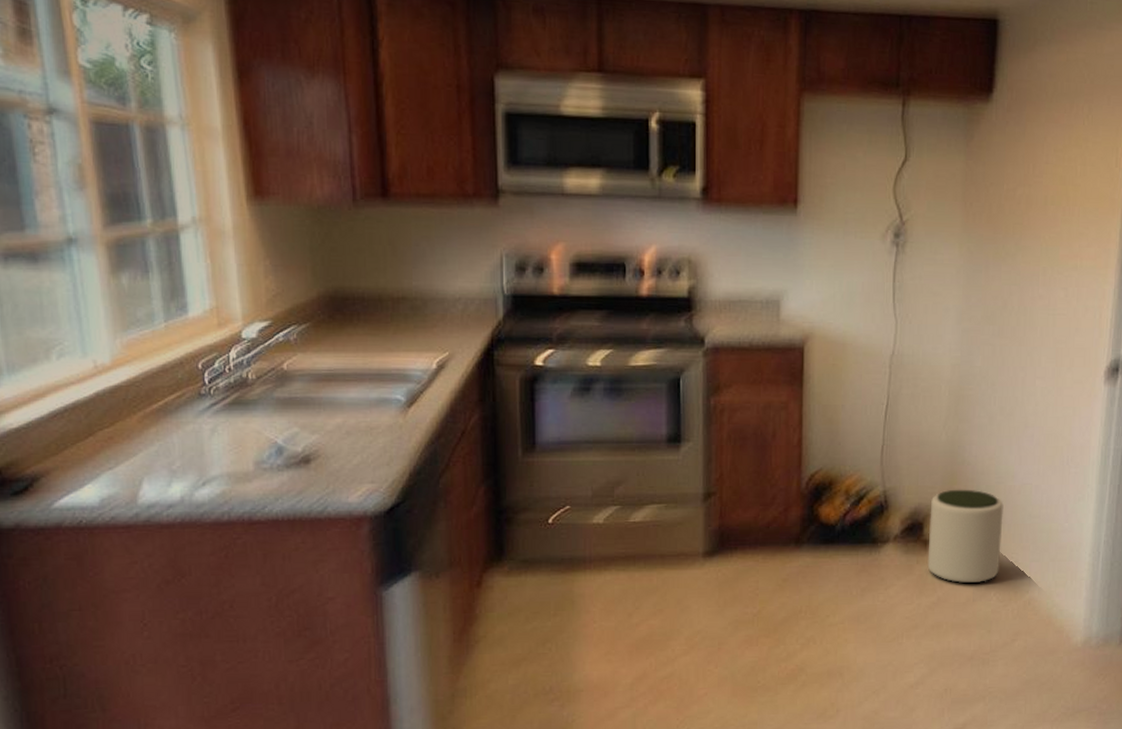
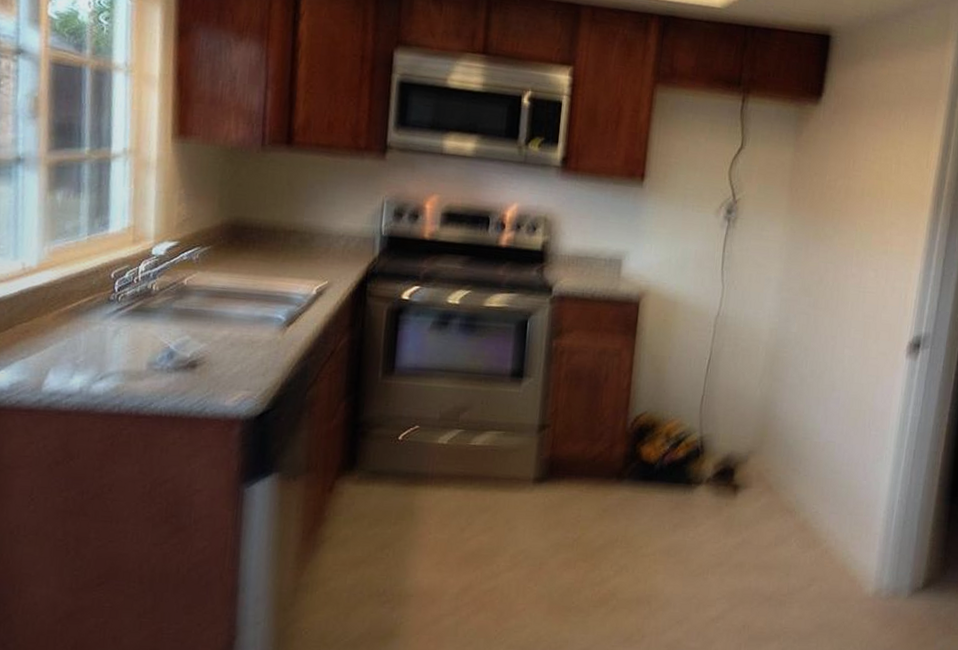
plant pot: present [927,489,1004,584] -> none [735,441,809,529]

